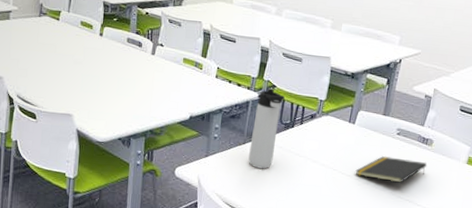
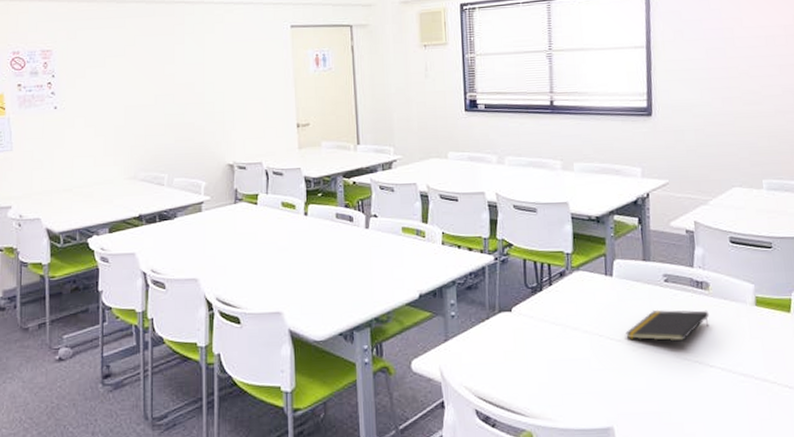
thermos bottle: present [248,88,285,169] -> none [494,248,526,348]

